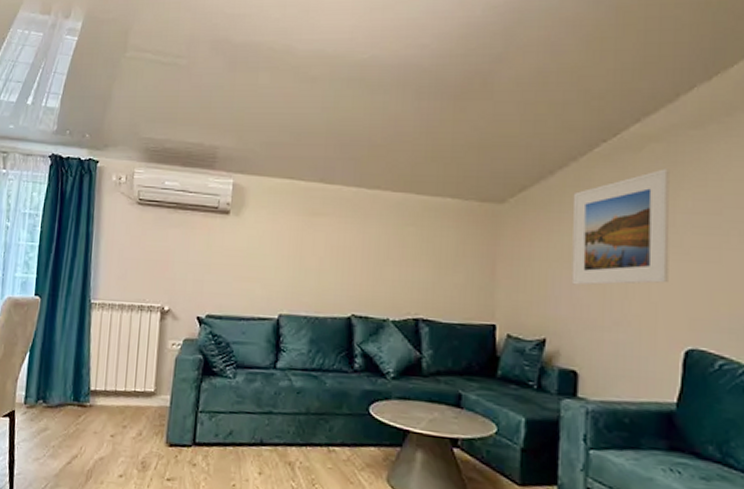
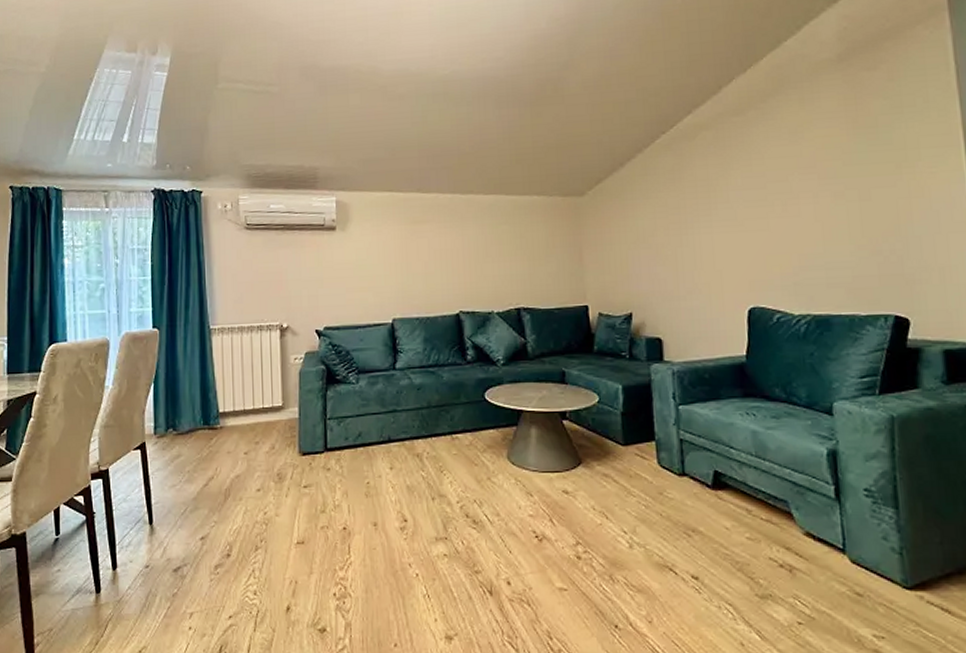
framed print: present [571,168,670,286] -> none [642,152,729,263]

